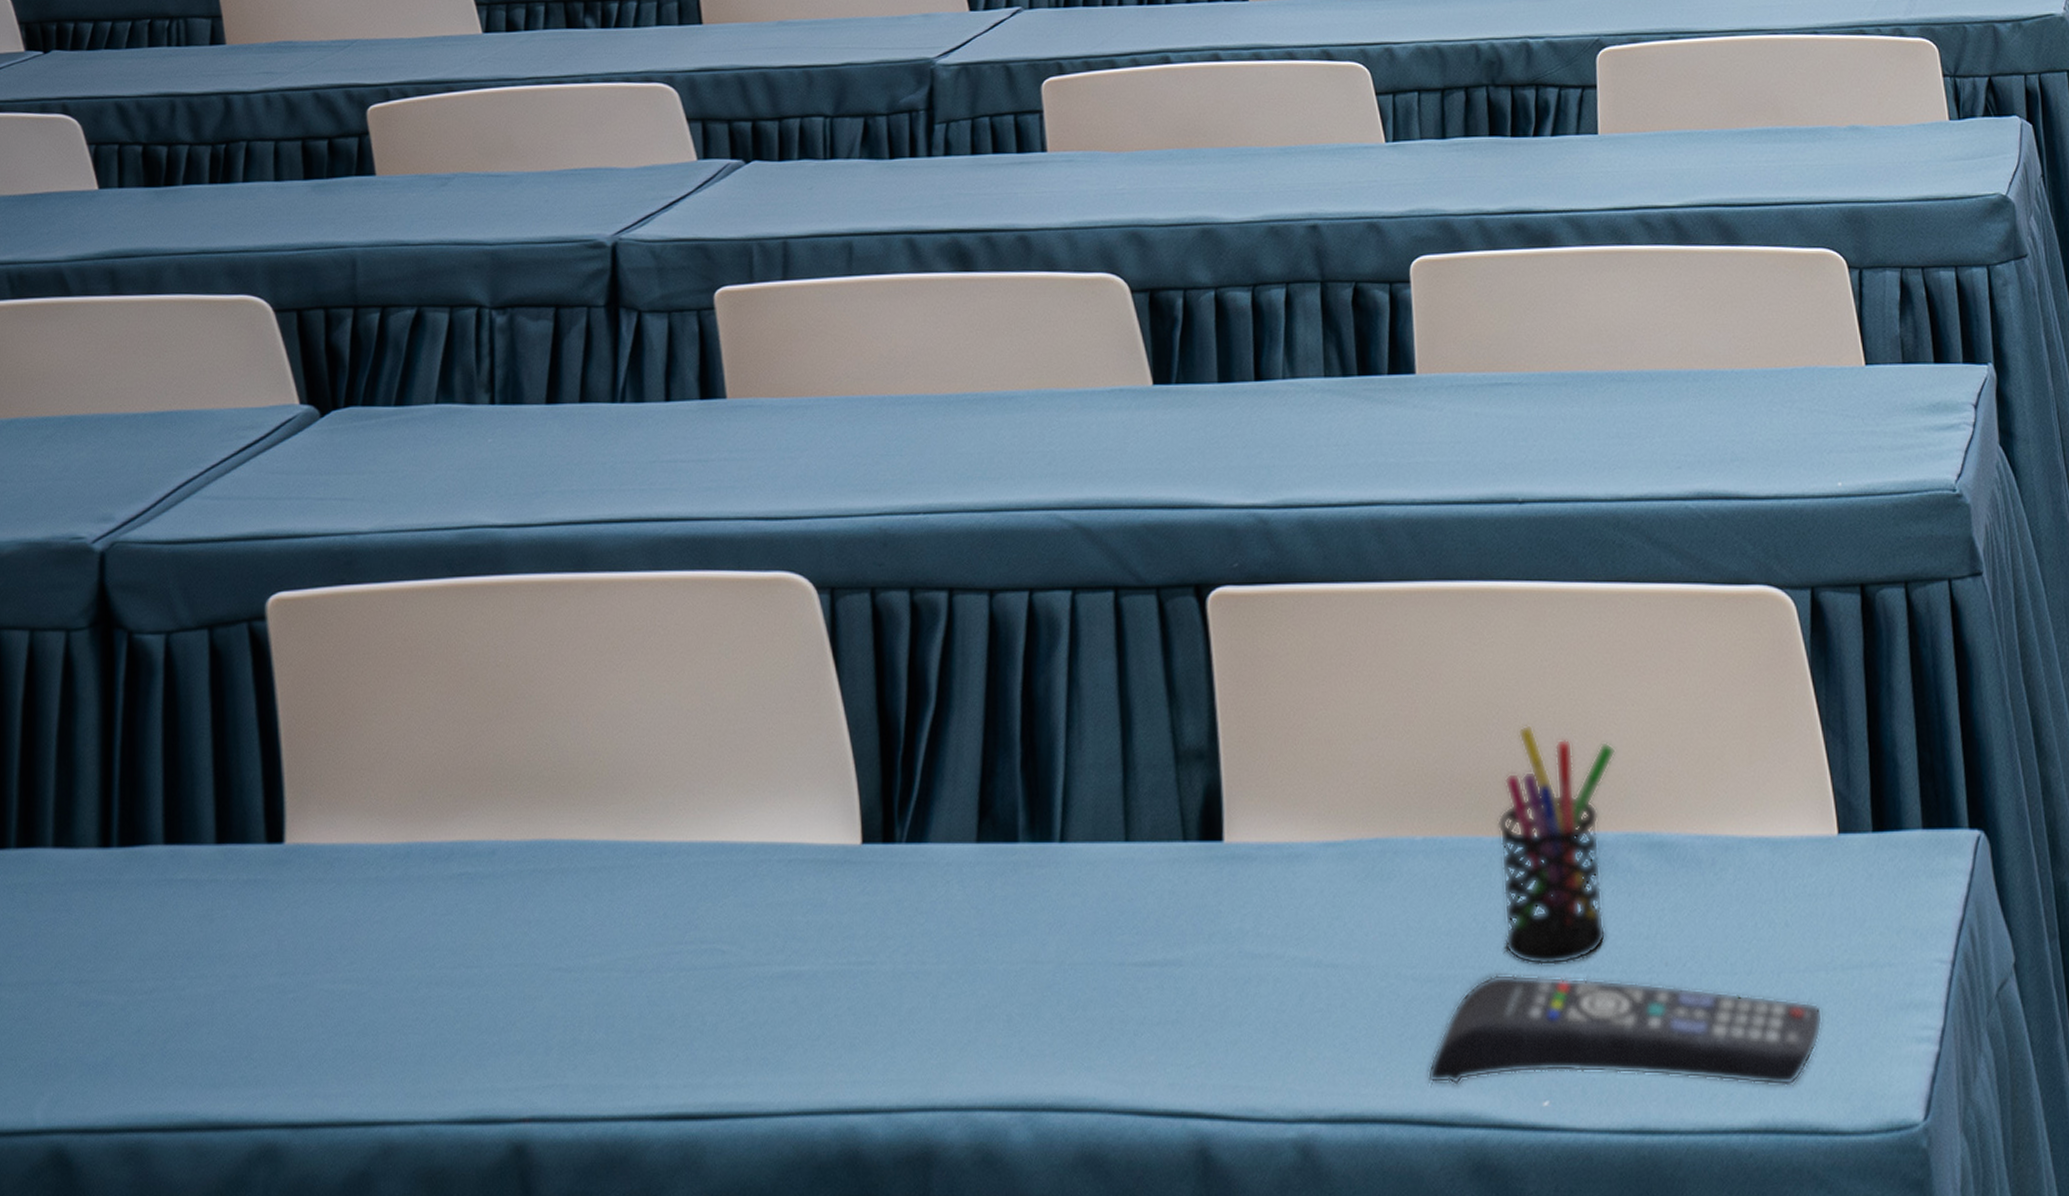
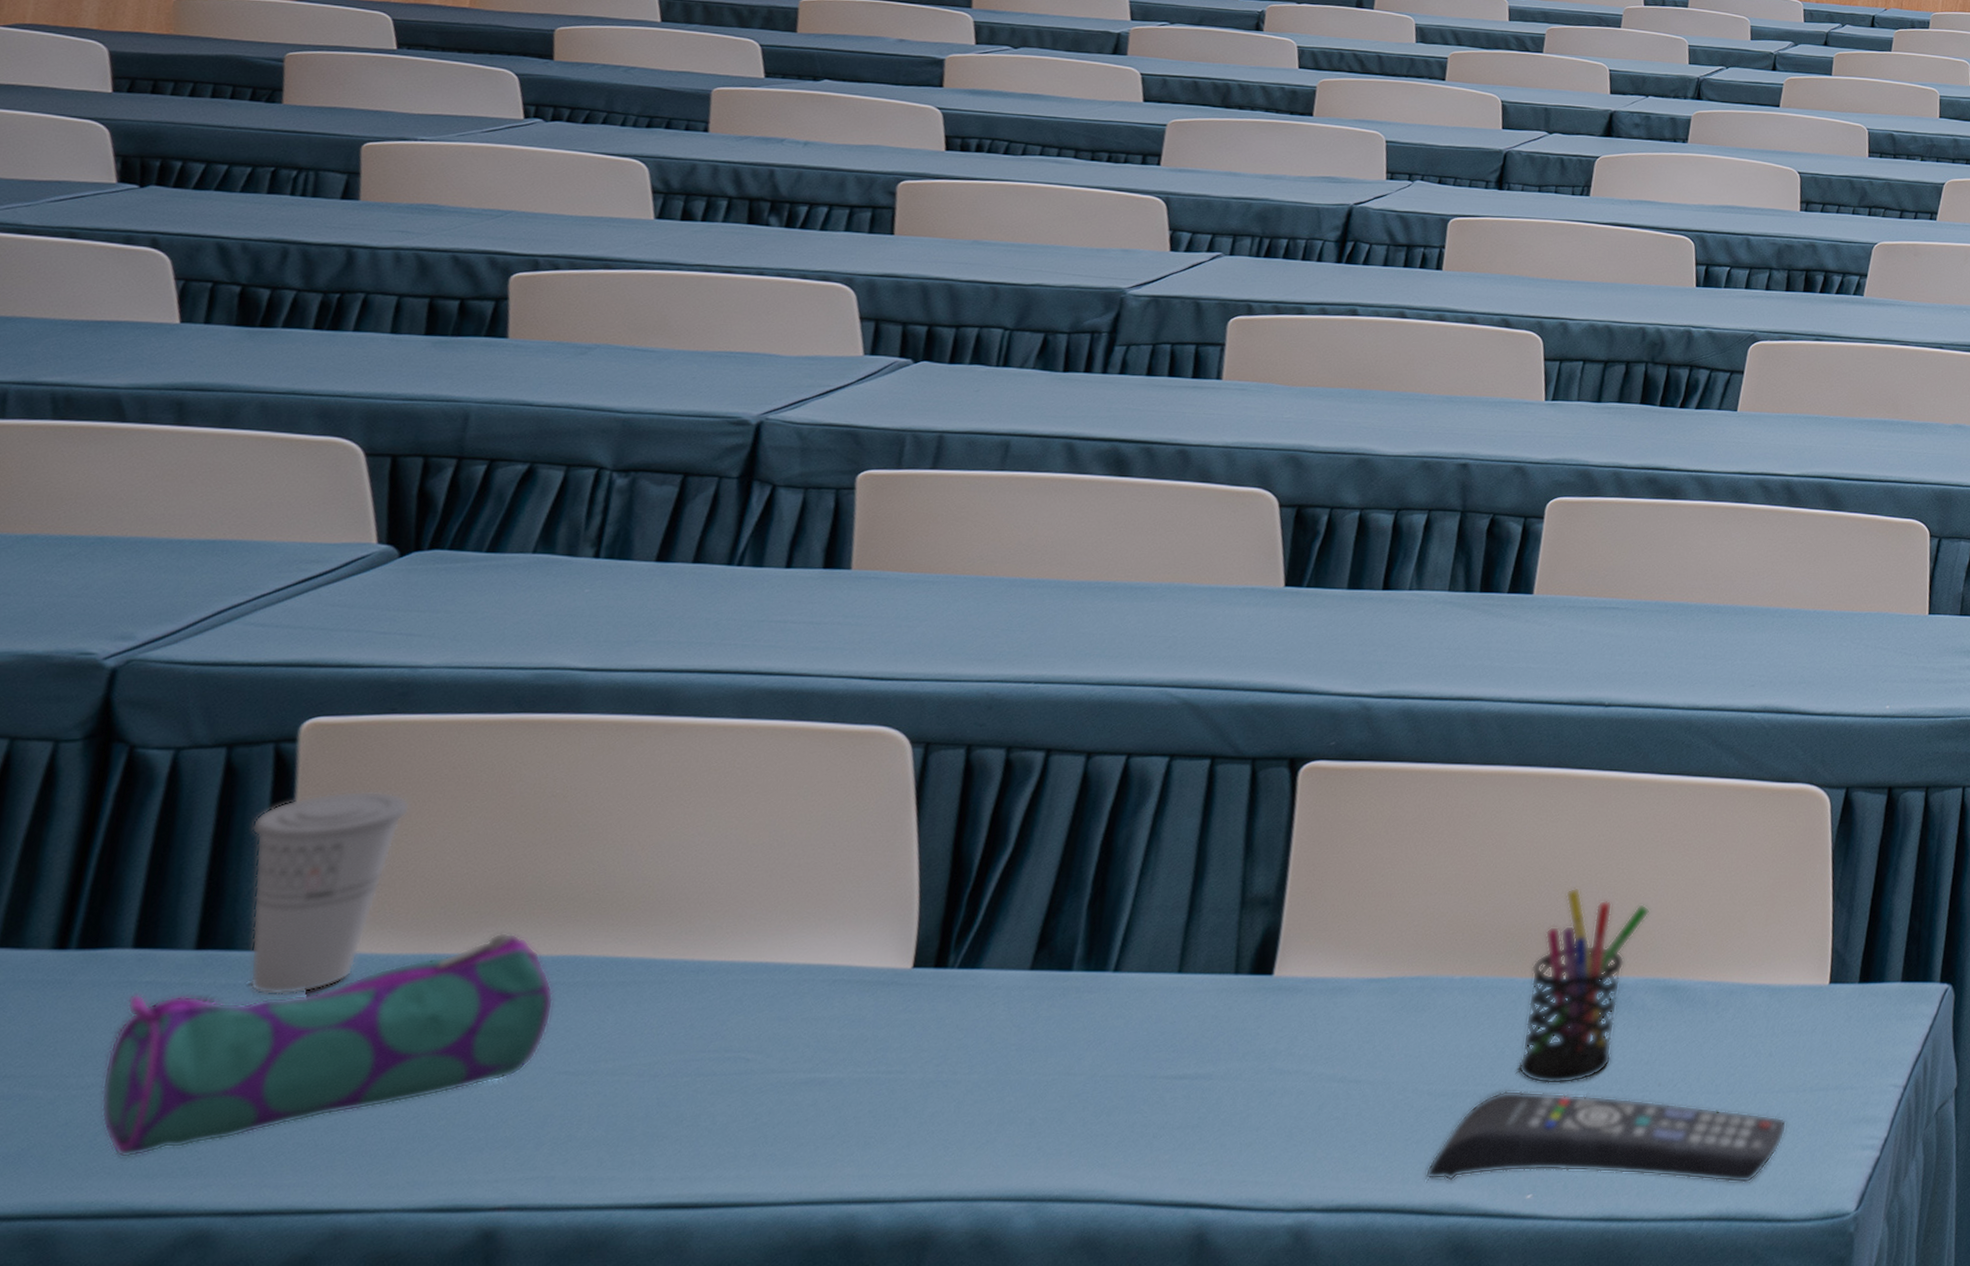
pencil case: none [161,816,536,1067] -> present [100,932,554,1159]
cup: none [242,668,374,891] -> present [249,791,411,996]

